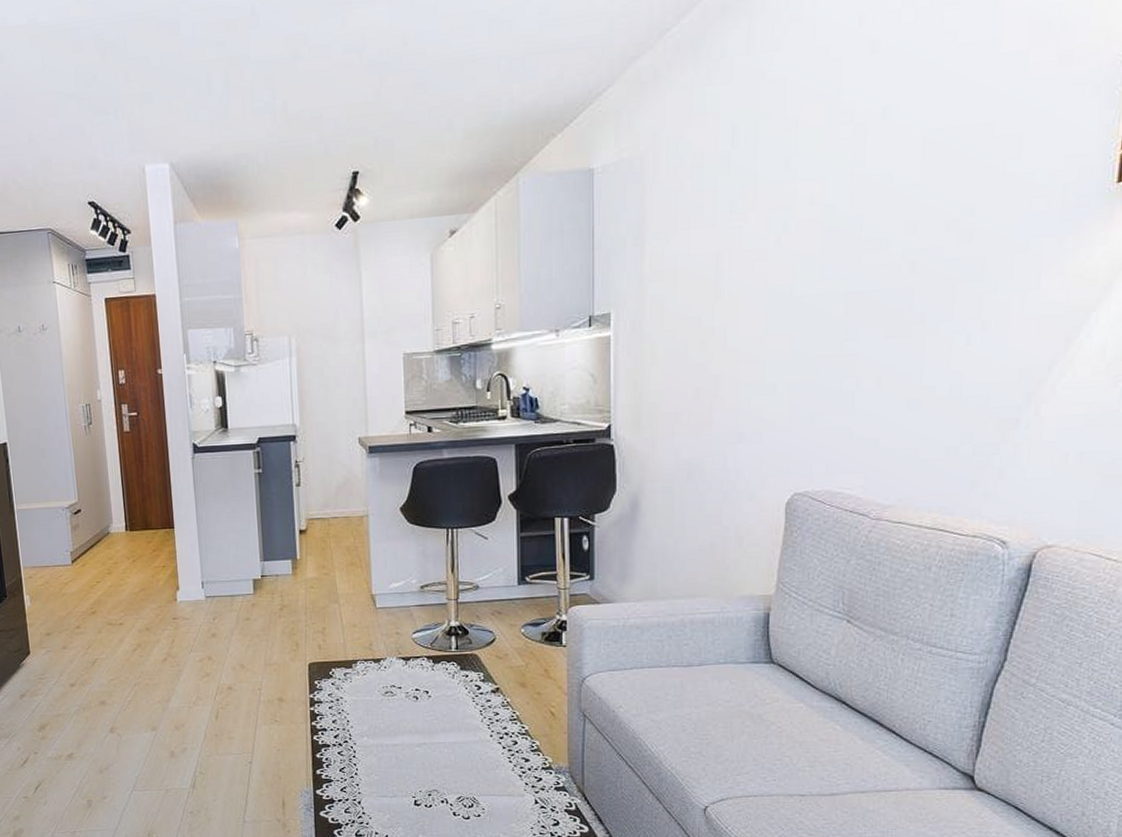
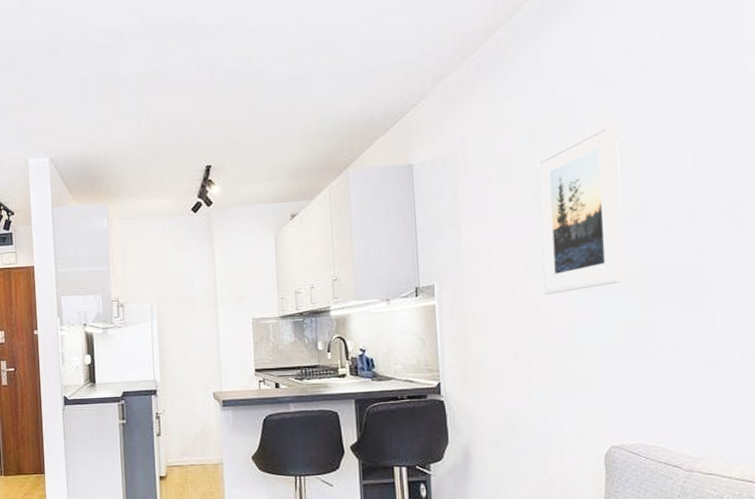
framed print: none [733,110,837,323] -> present [537,119,625,295]

